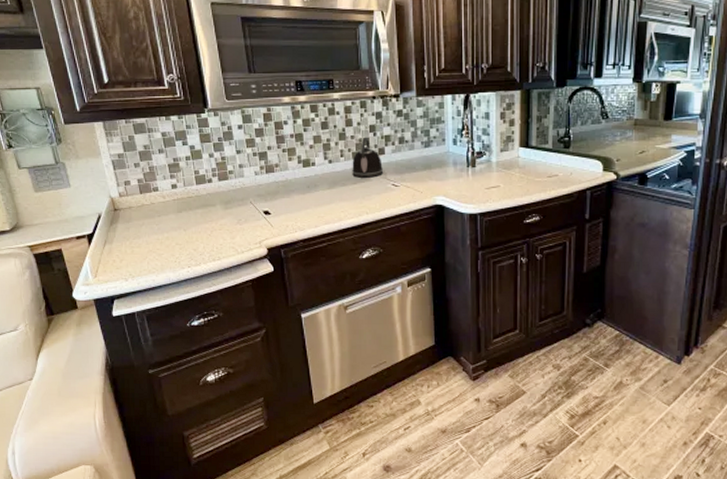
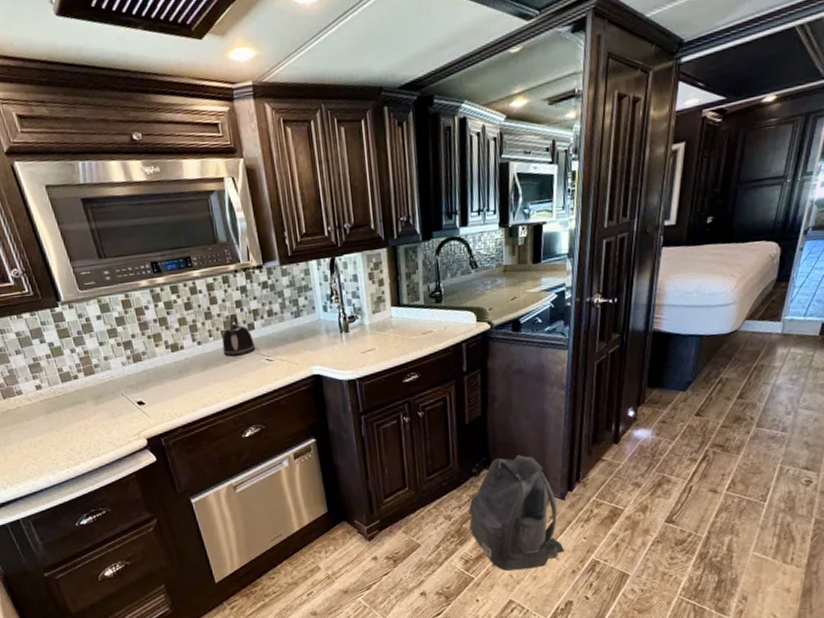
backpack: none [578,310,676,433] -> present [468,454,564,571]

